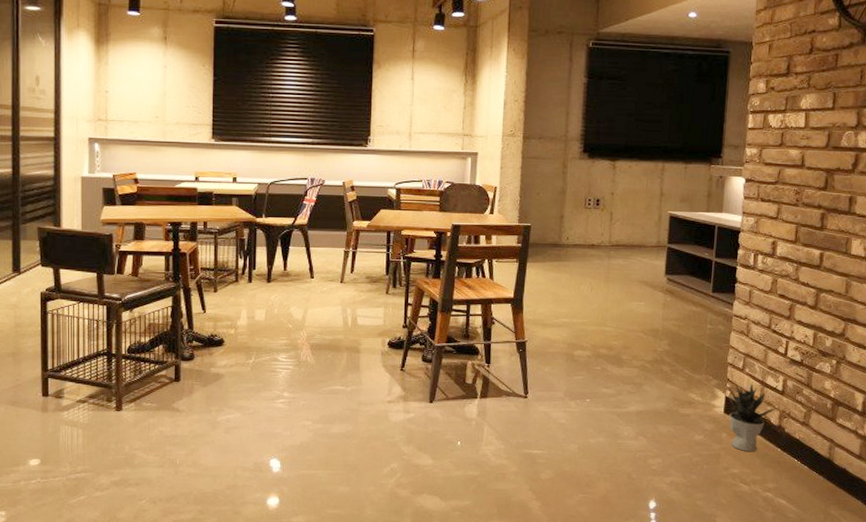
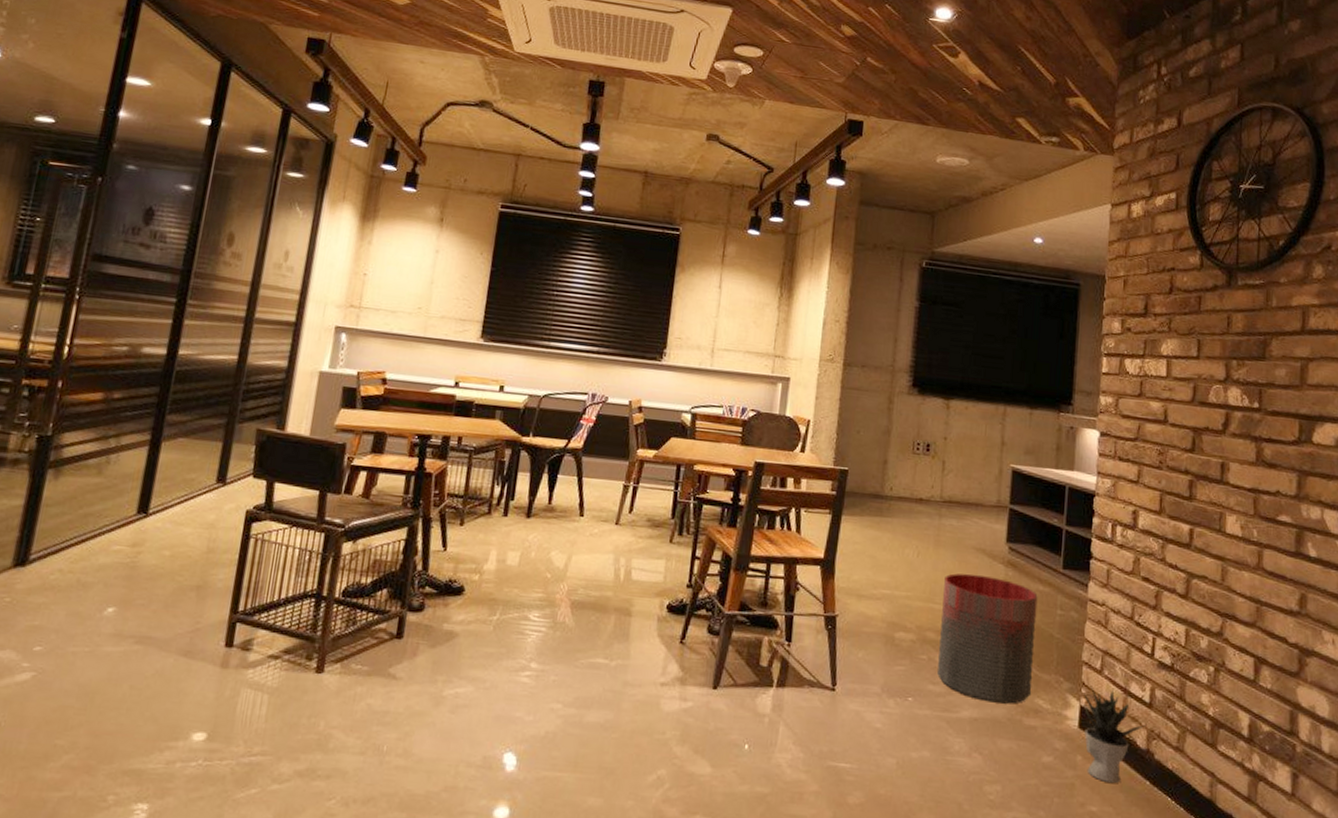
trash can: none [609,301,691,399] -> present [937,573,1038,704]

